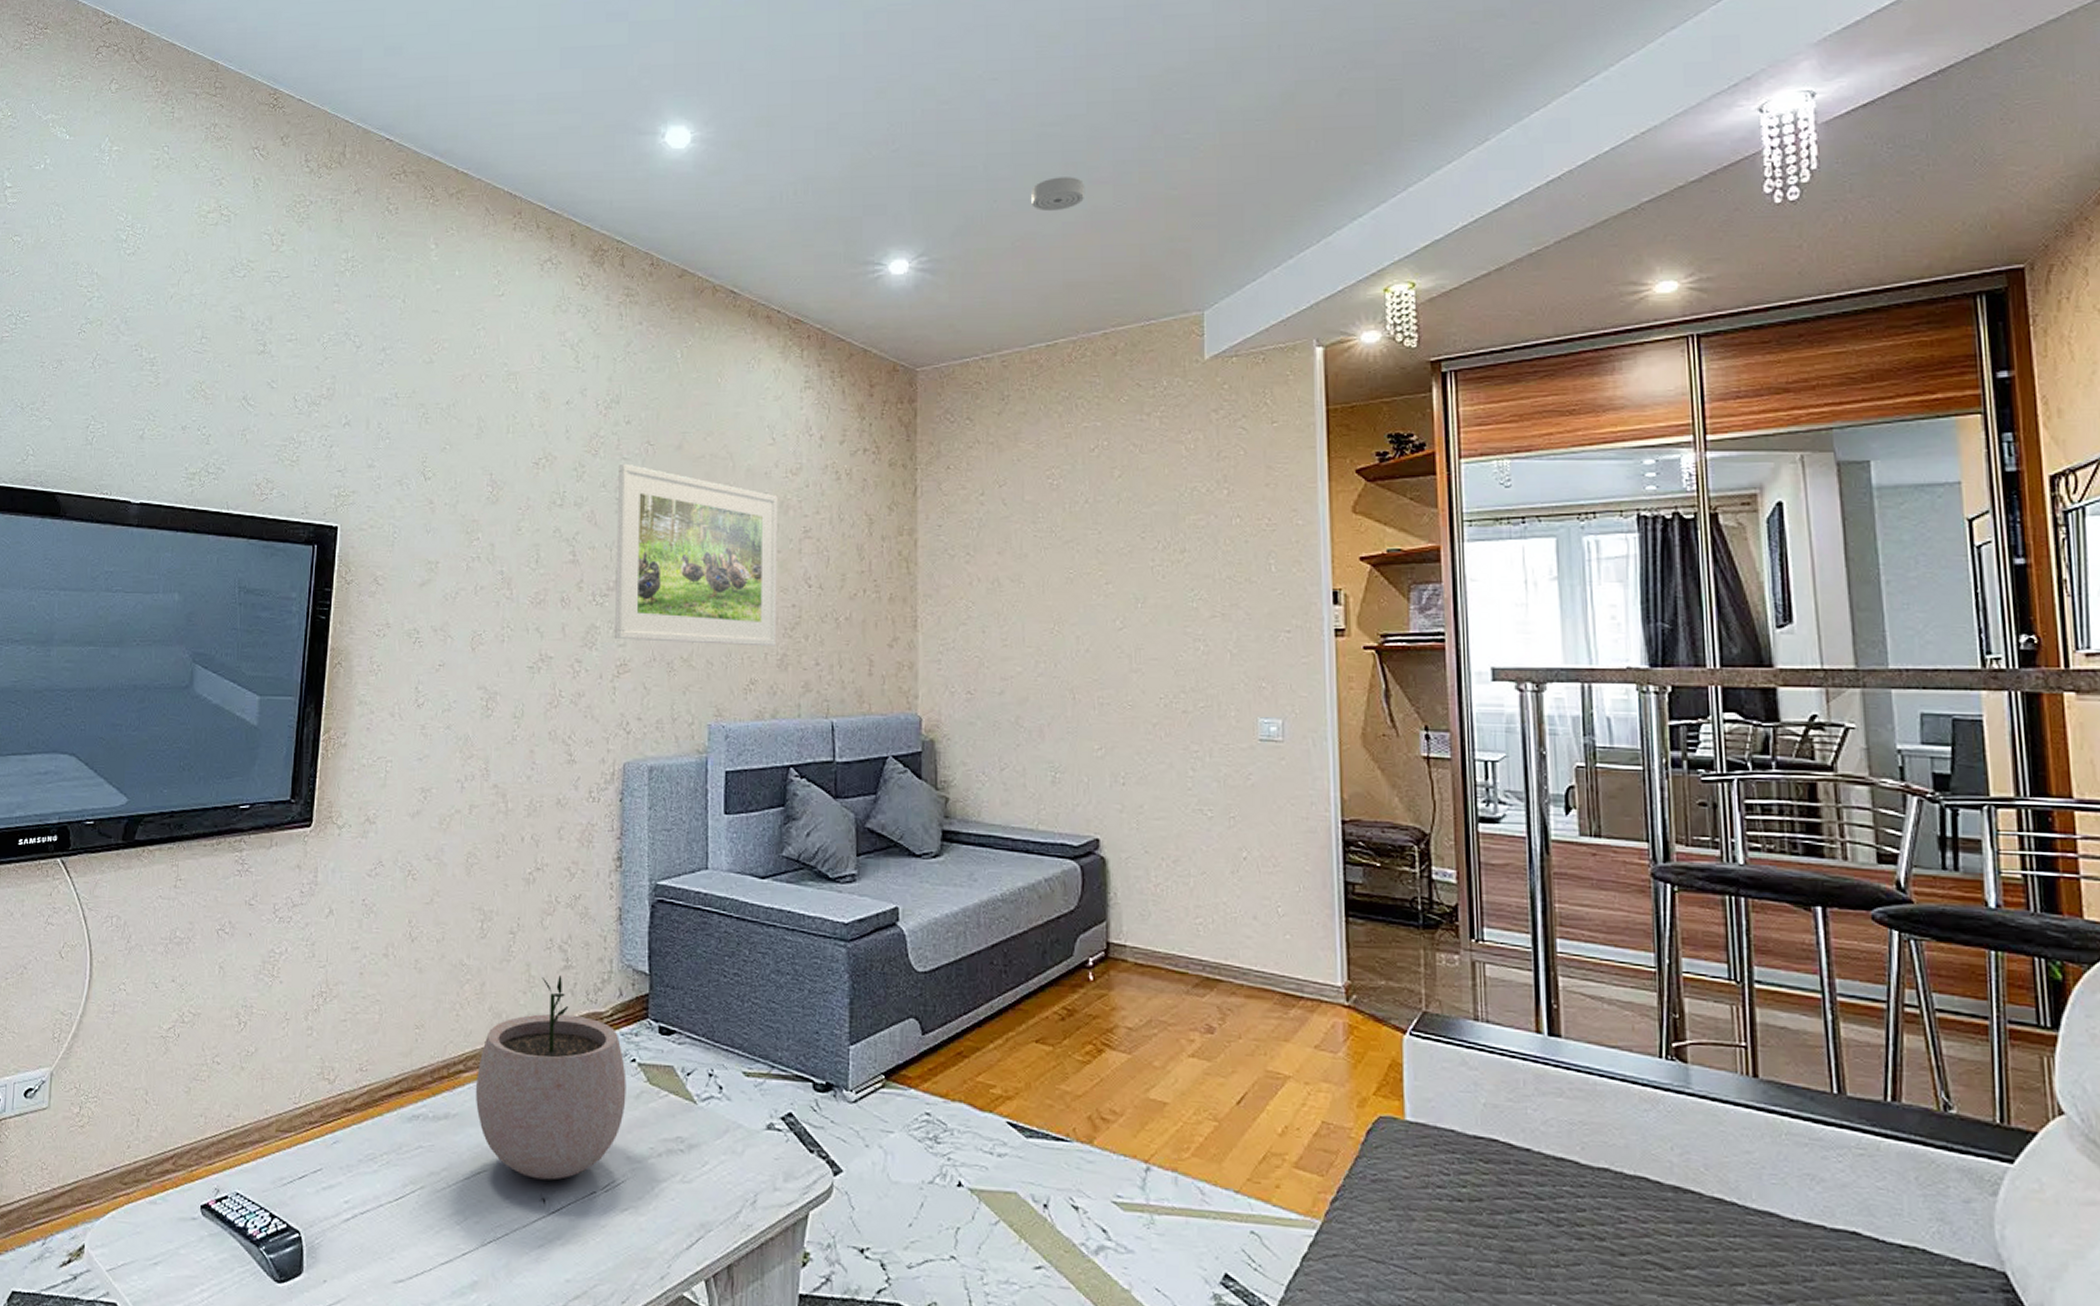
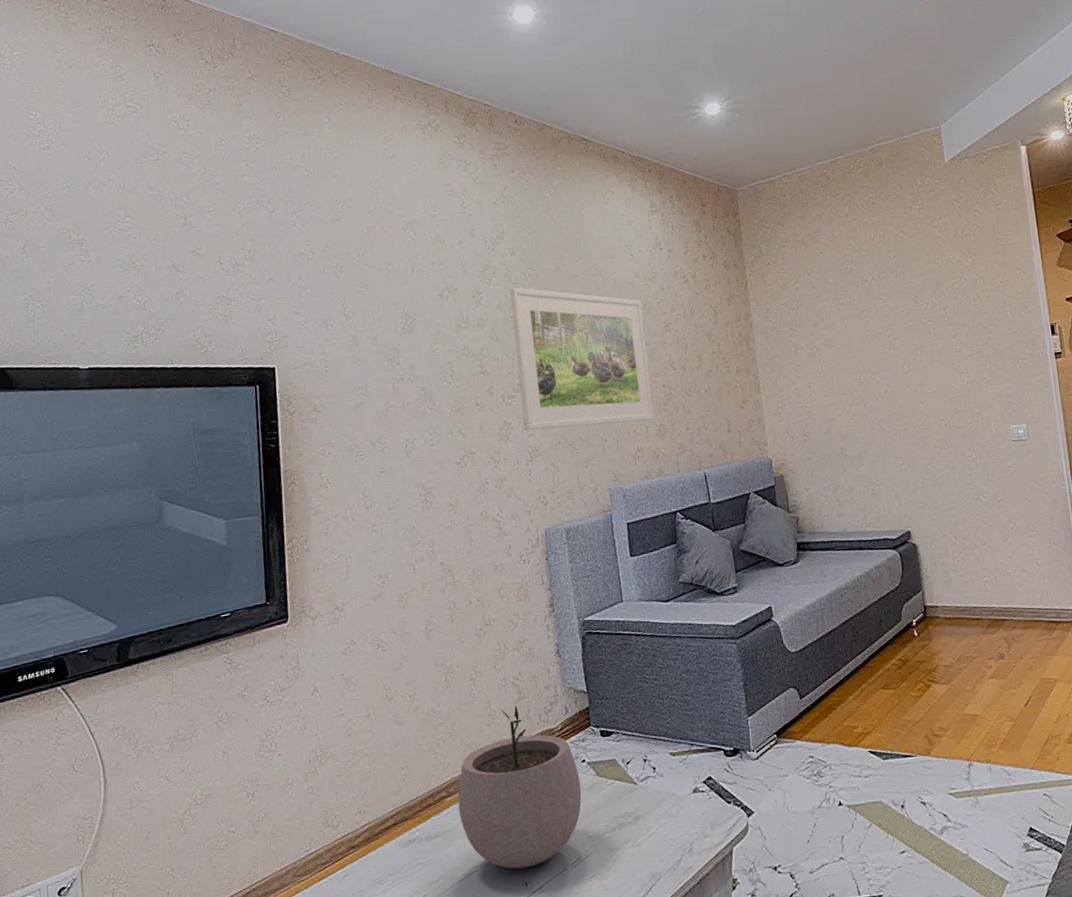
smoke detector: present [1030,177,1086,212] -> none [805,28,846,57]

